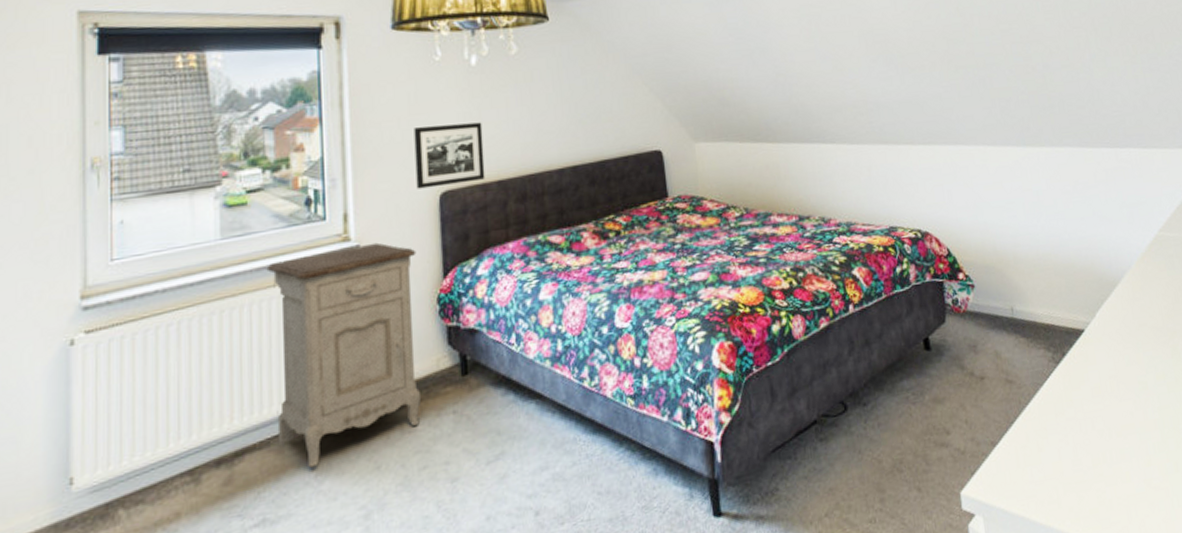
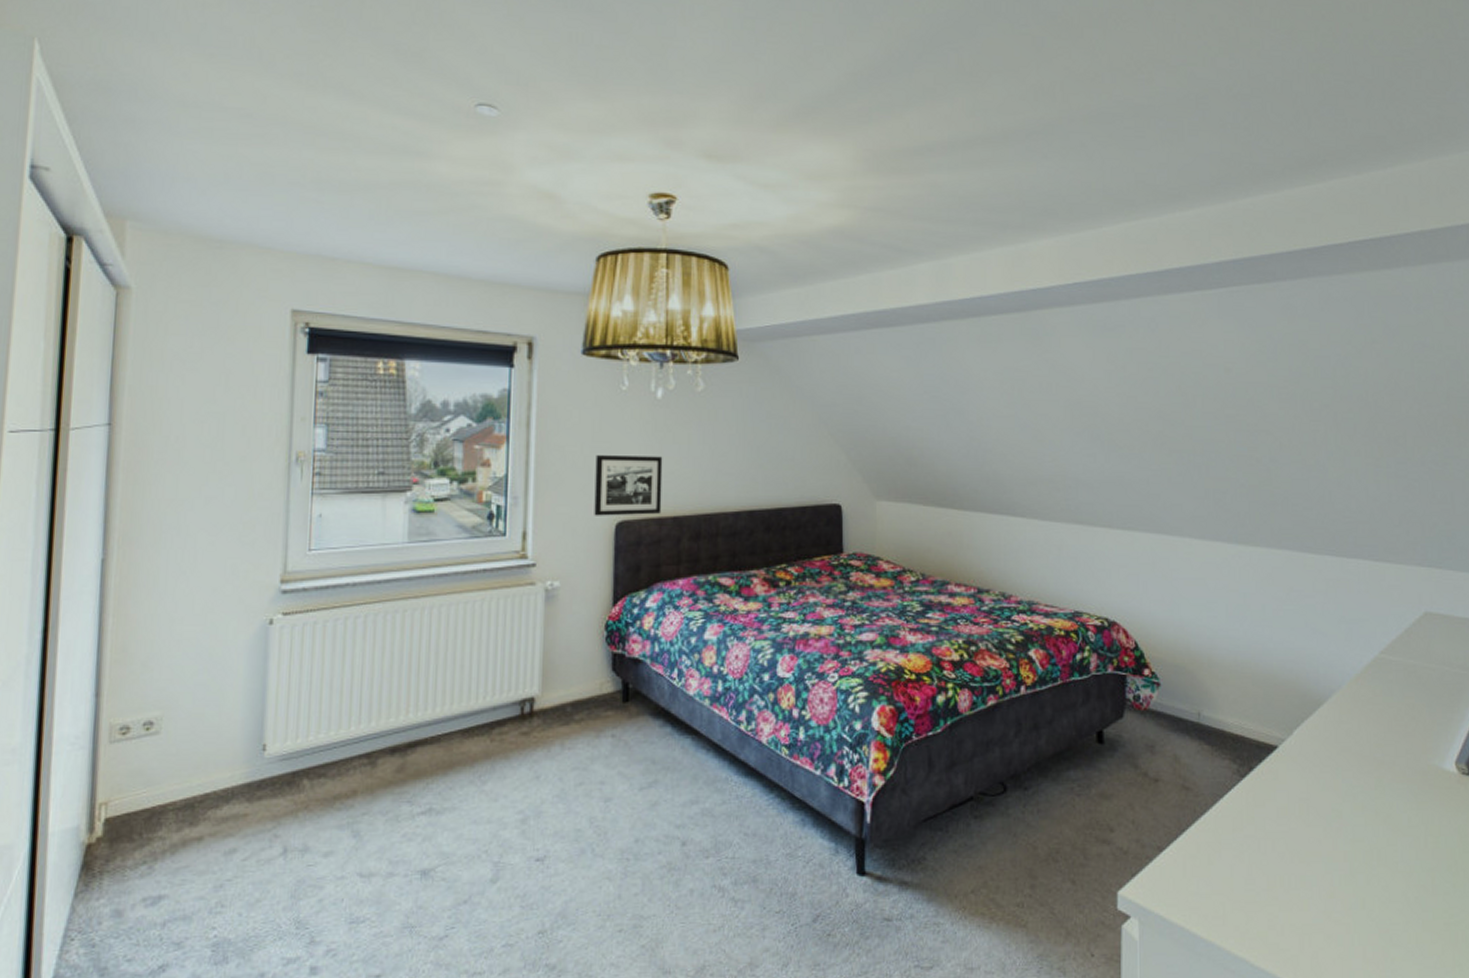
nightstand: present [266,242,422,468] -> none [447,563,589,768]

